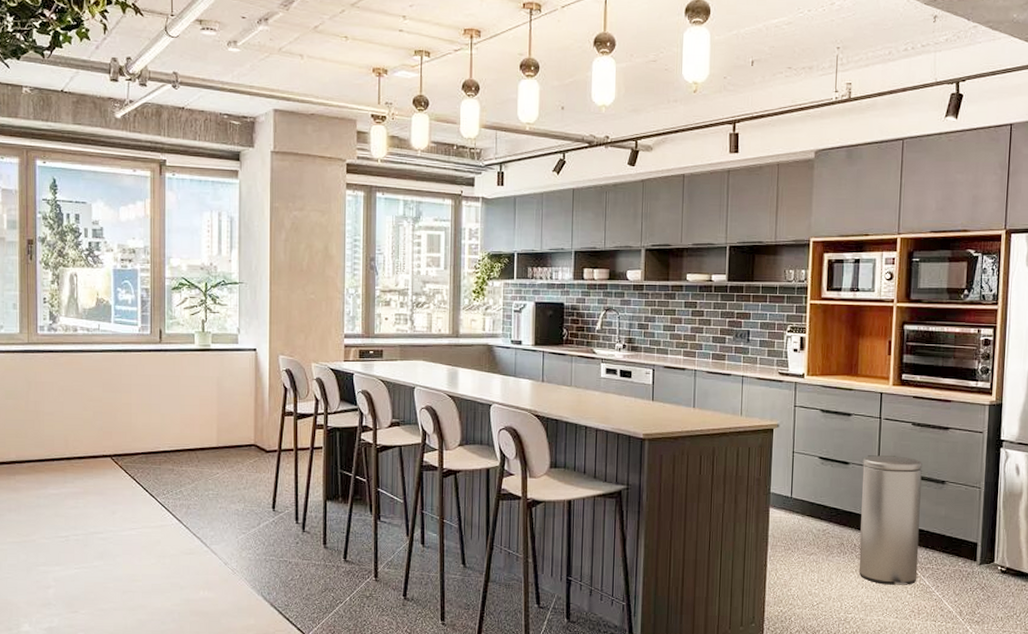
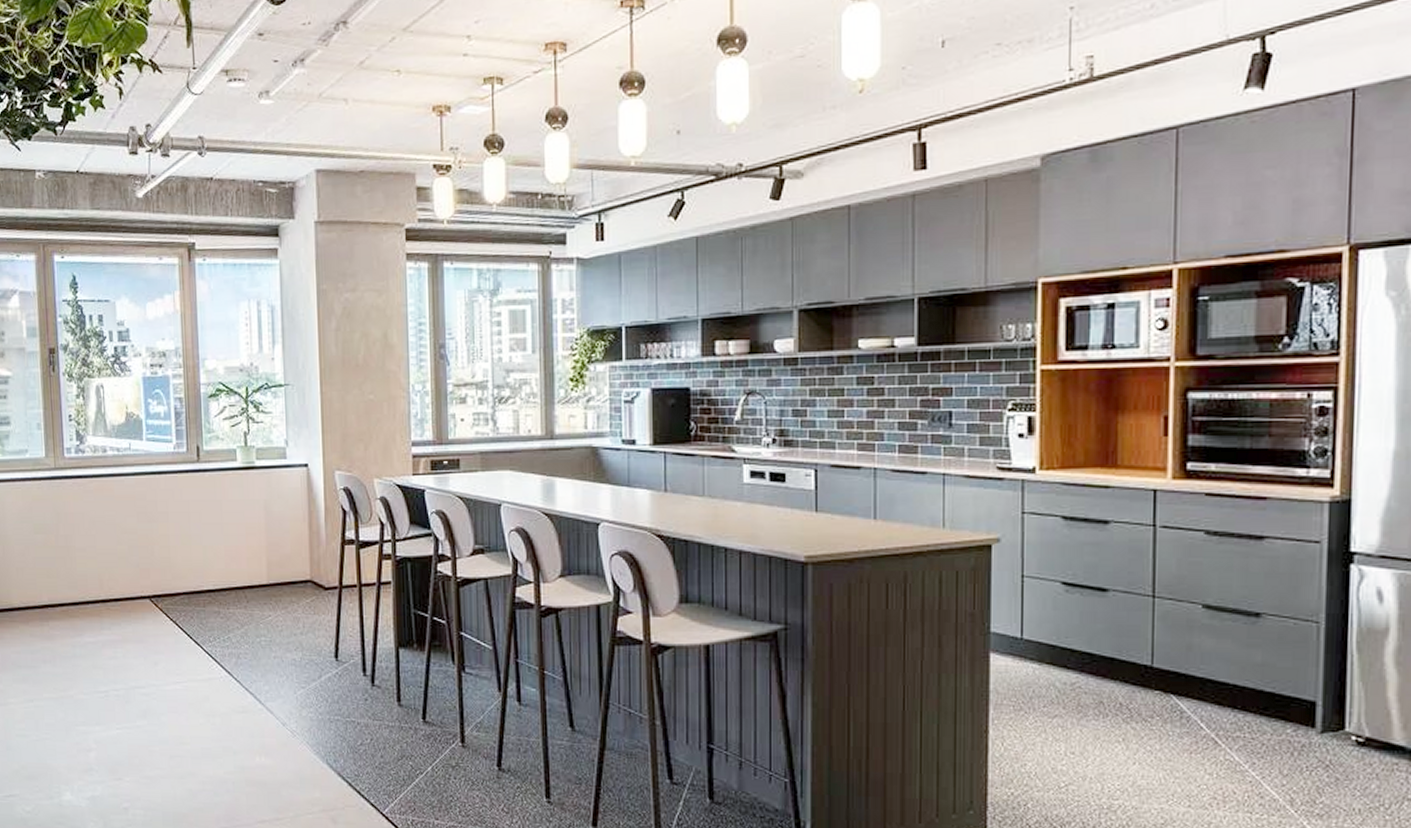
pedal bin: present [858,455,922,586] -> none [1127,578,1223,763]

